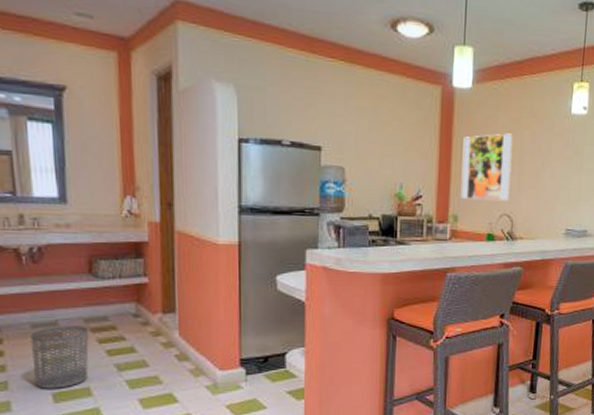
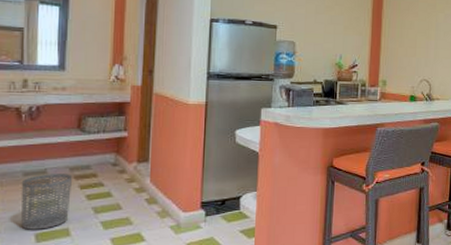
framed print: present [460,133,513,200] -> none [388,16,430,68]

